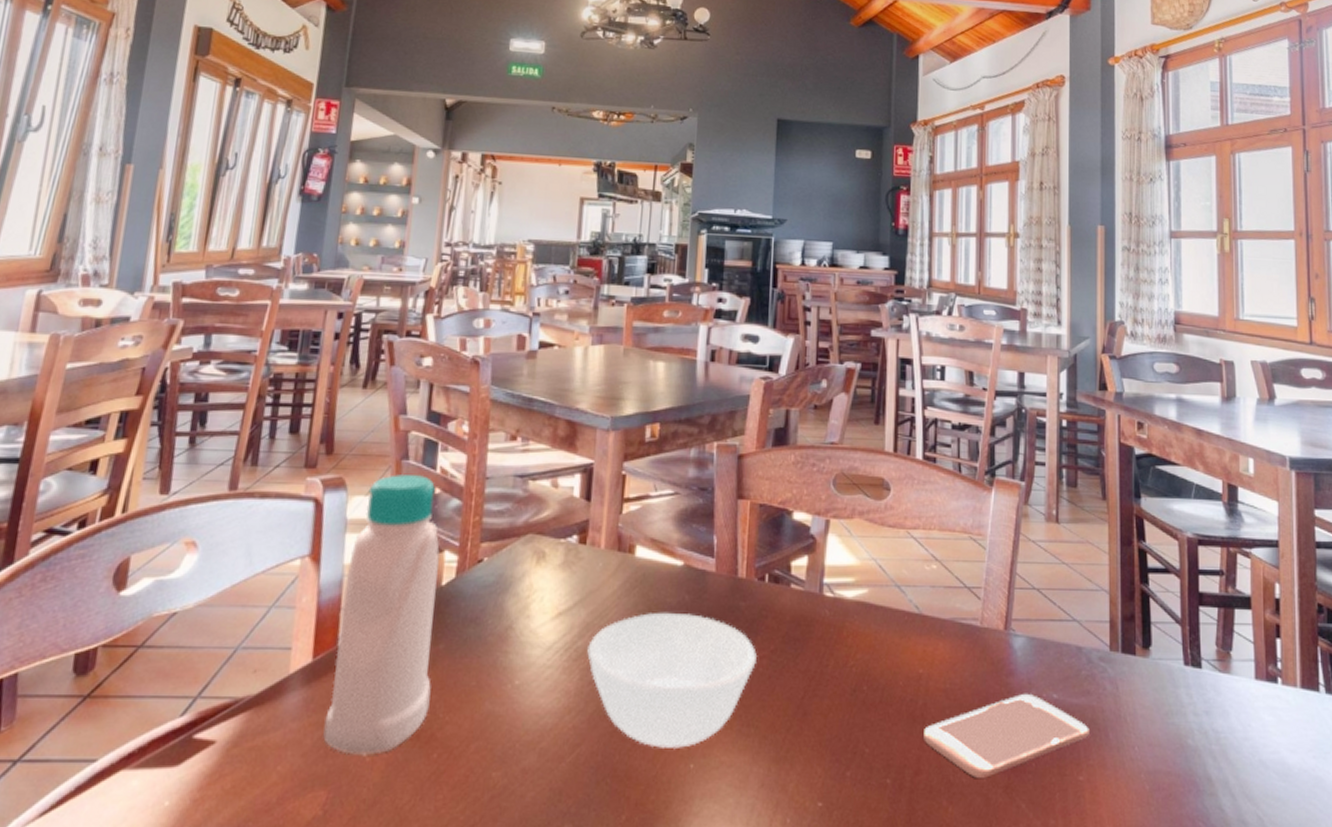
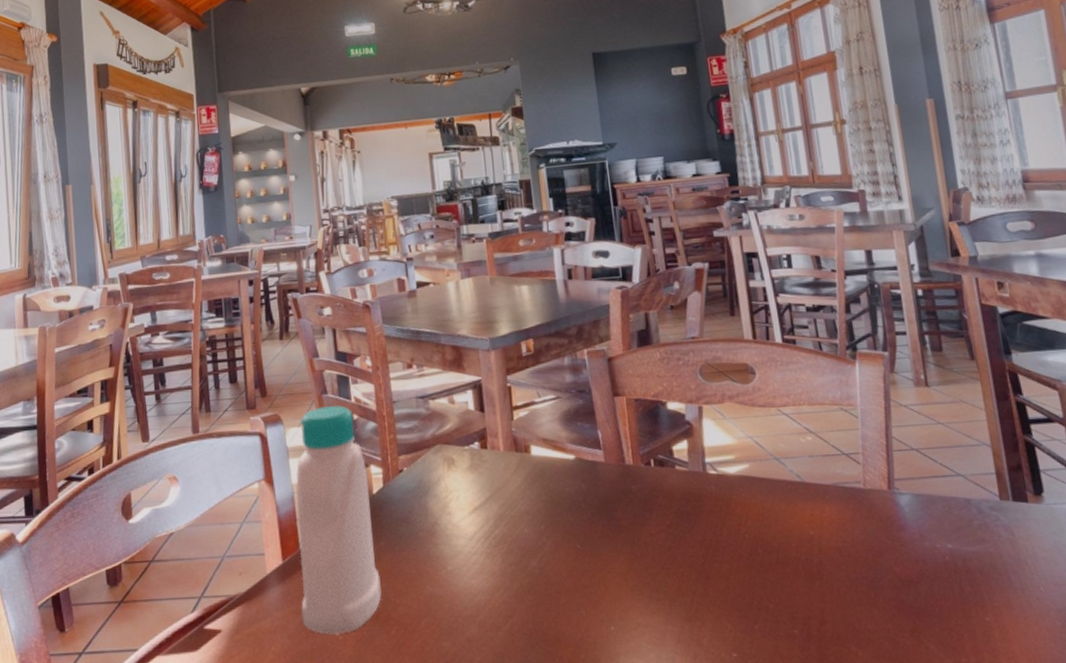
bowl: present [587,612,758,750] -> none [504,499,656,616]
smartphone: present [924,693,1089,778] -> none [823,545,990,624]

